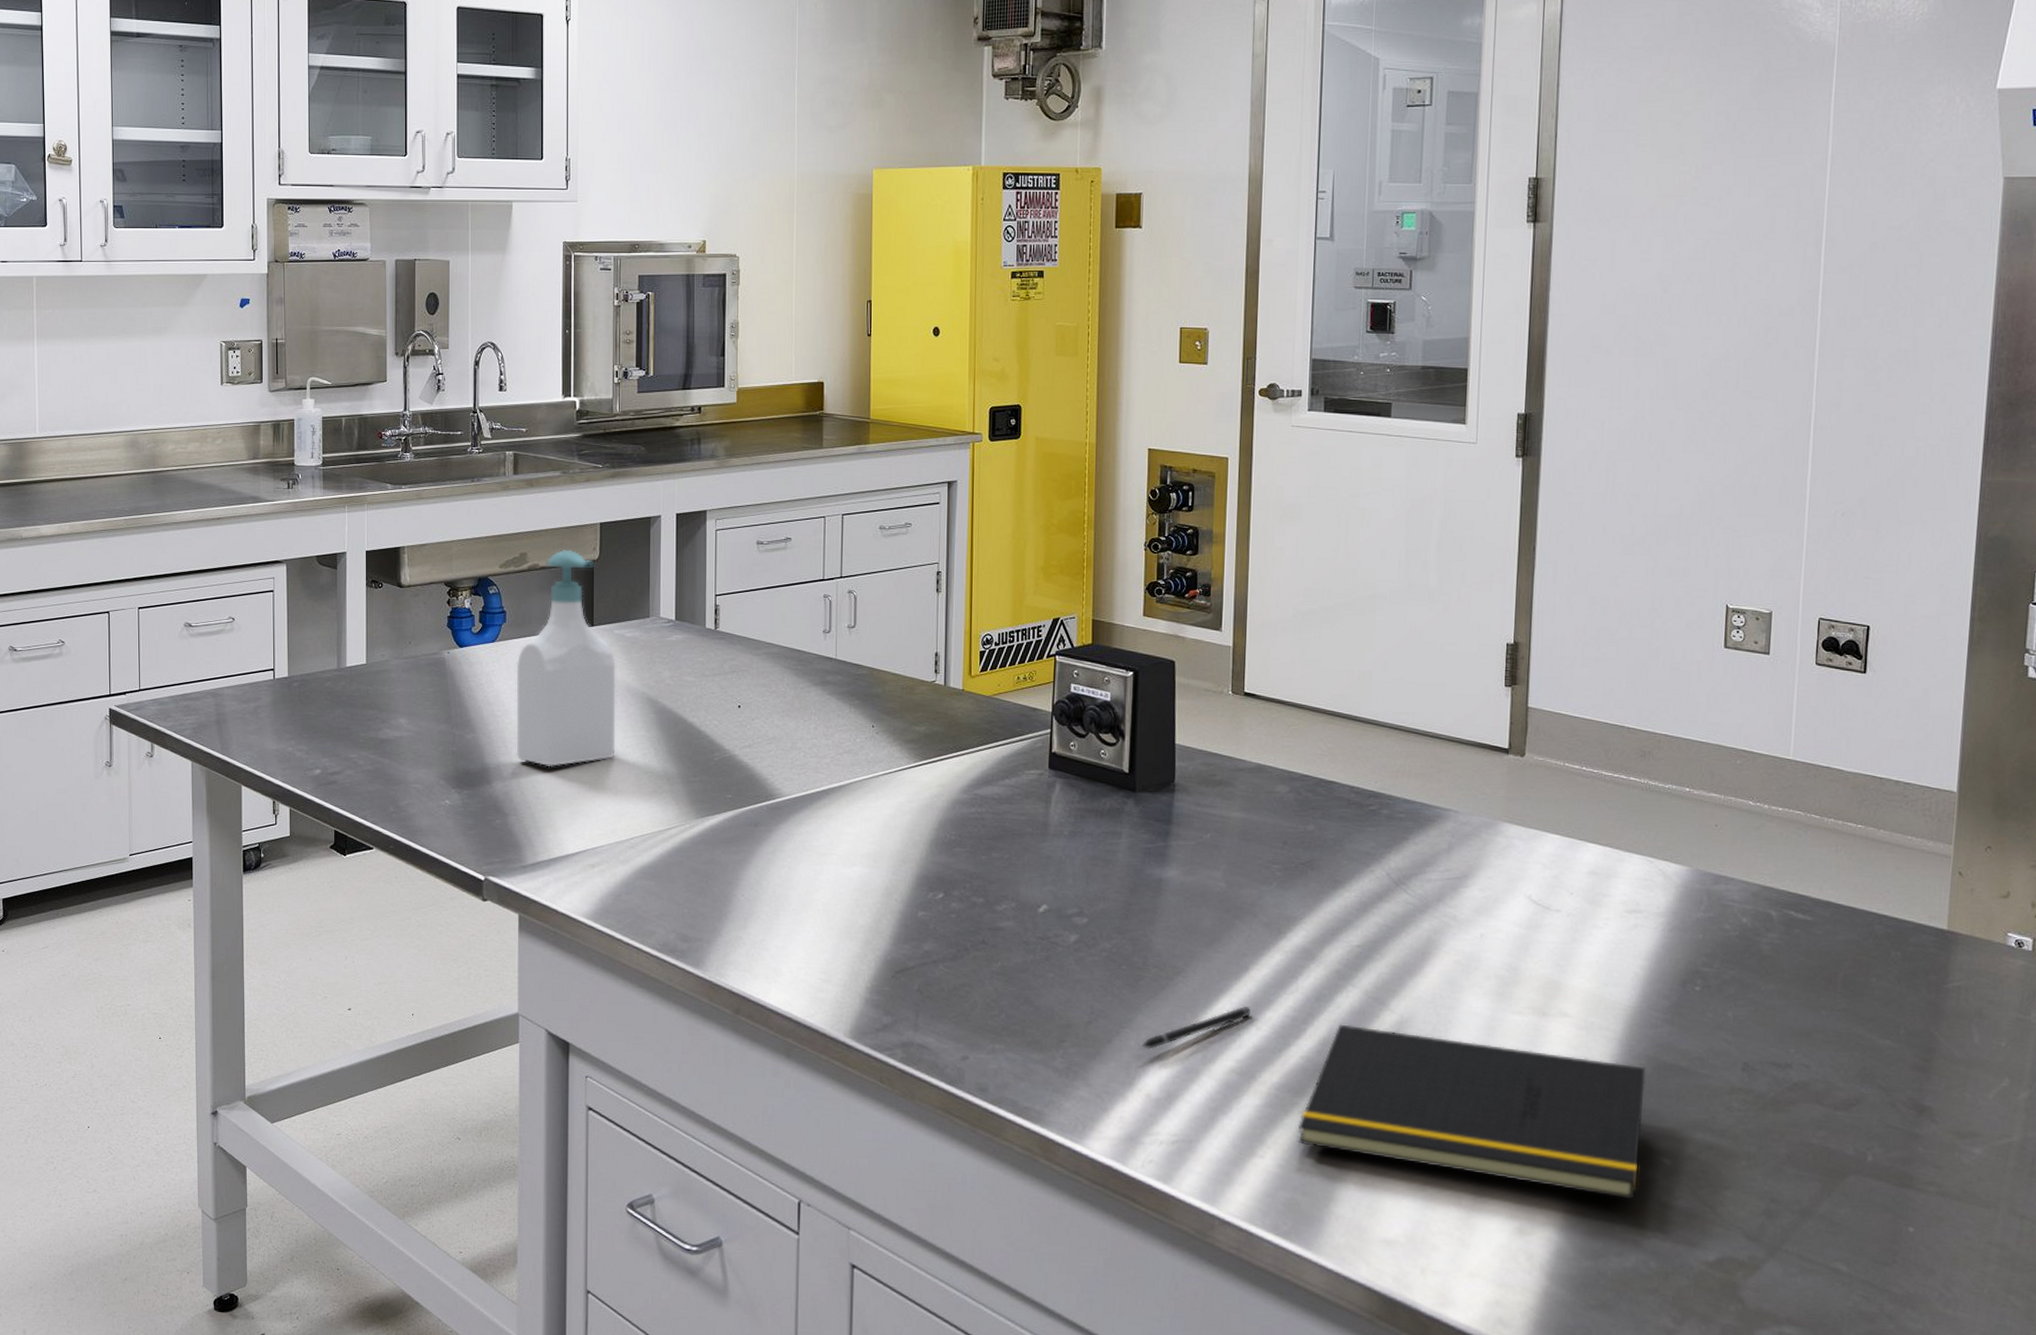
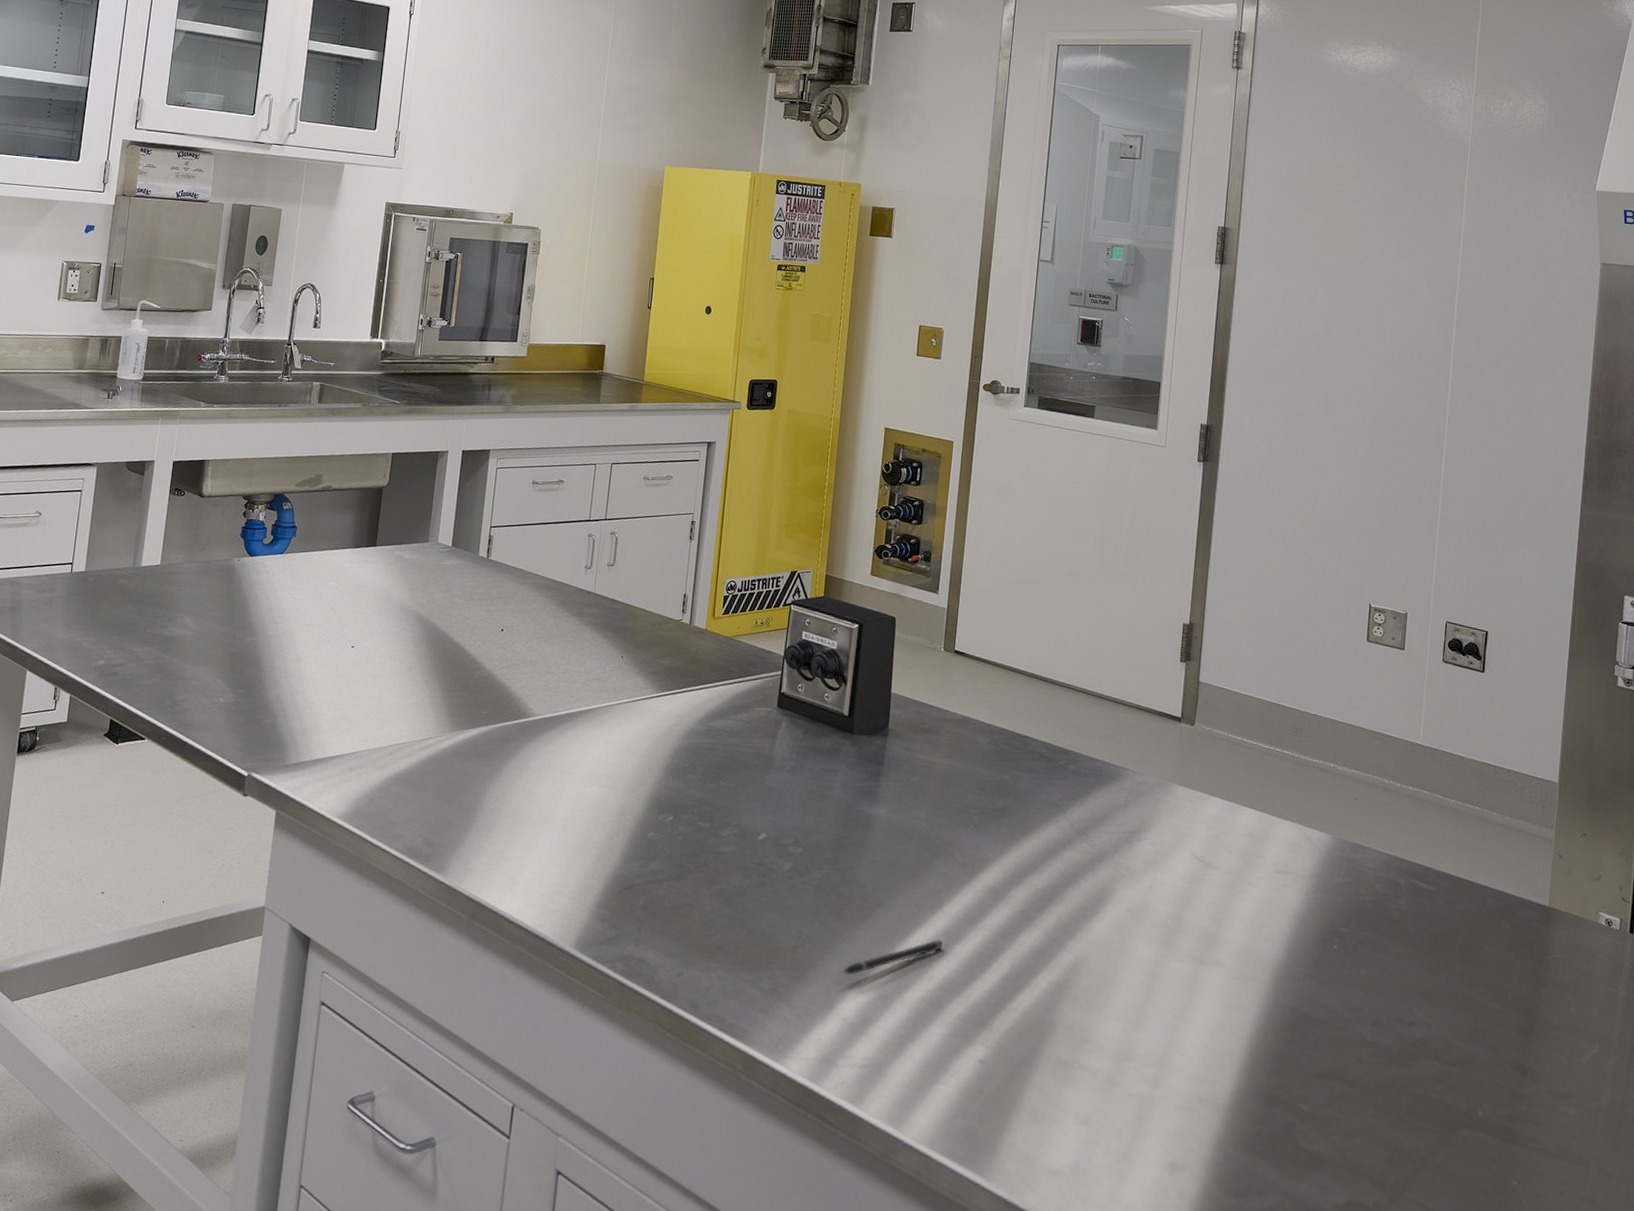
soap bottle: present [516,549,616,768] -> none [291,474,394,674]
notepad: present [1297,1024,1646,1201] -> none [978,961,1289,1143]

